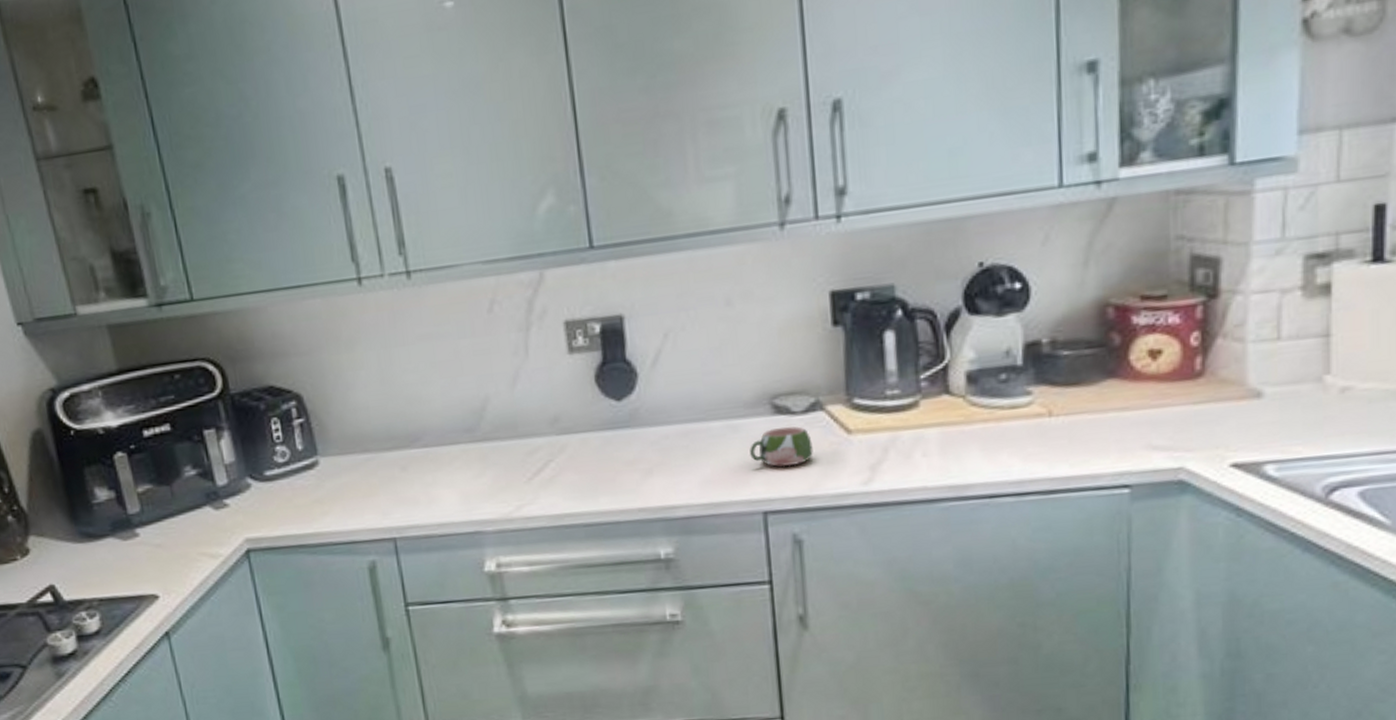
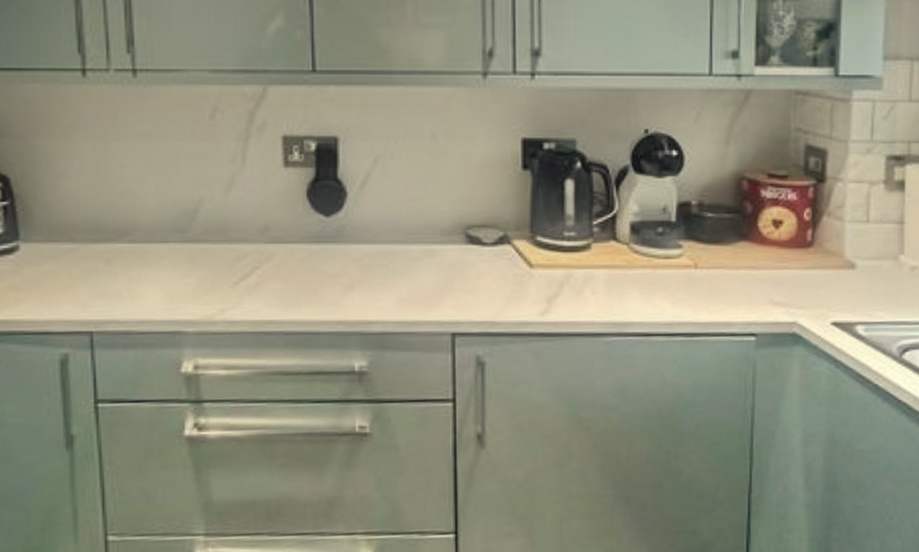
mug: present [750,426,813,467] -> none [444,255,499,293]

